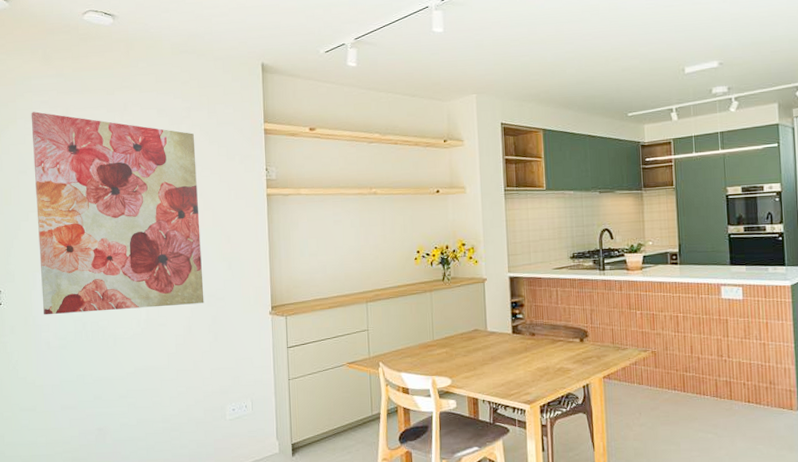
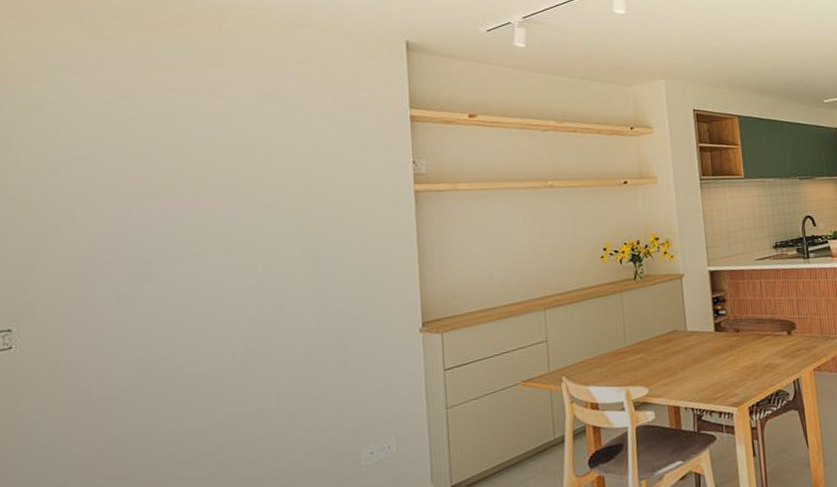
wall art: present [31,111,204,315] -> none [68,94,330,358]

